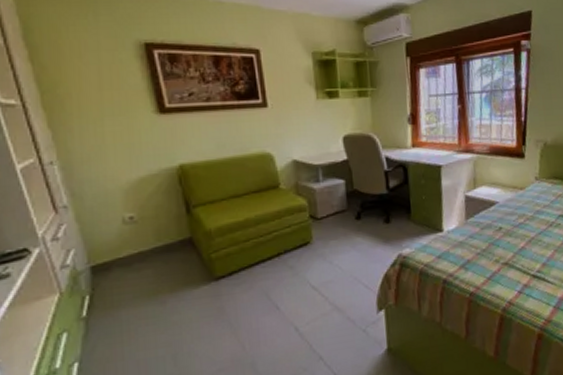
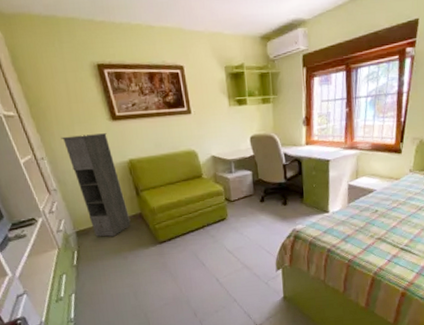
storage cabinet: none [82,130,176,273] -> present [60,133,131,237]

